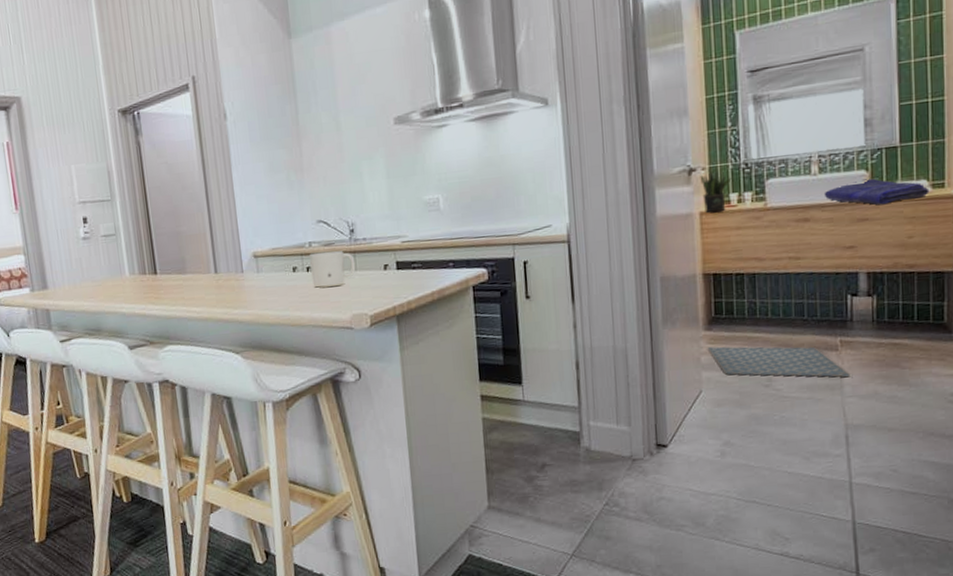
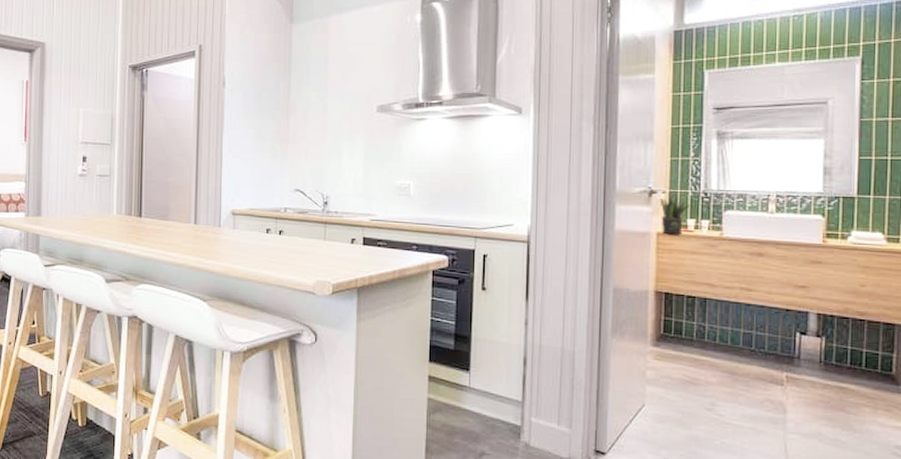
mug: present [309,250,356,288] -> none [283,218,325,253]
bath mat: present [707,346,853,378] -> none [653,363,797,414]
towel: present [824,178,930,206] -> none [779,224,884,251]

